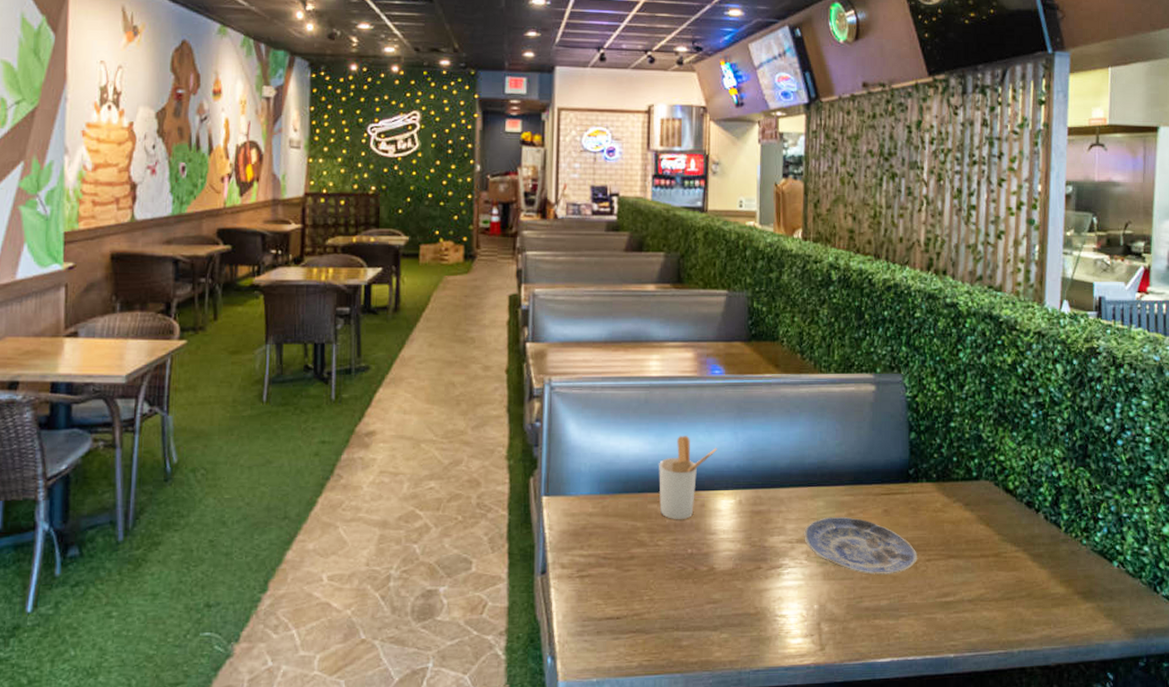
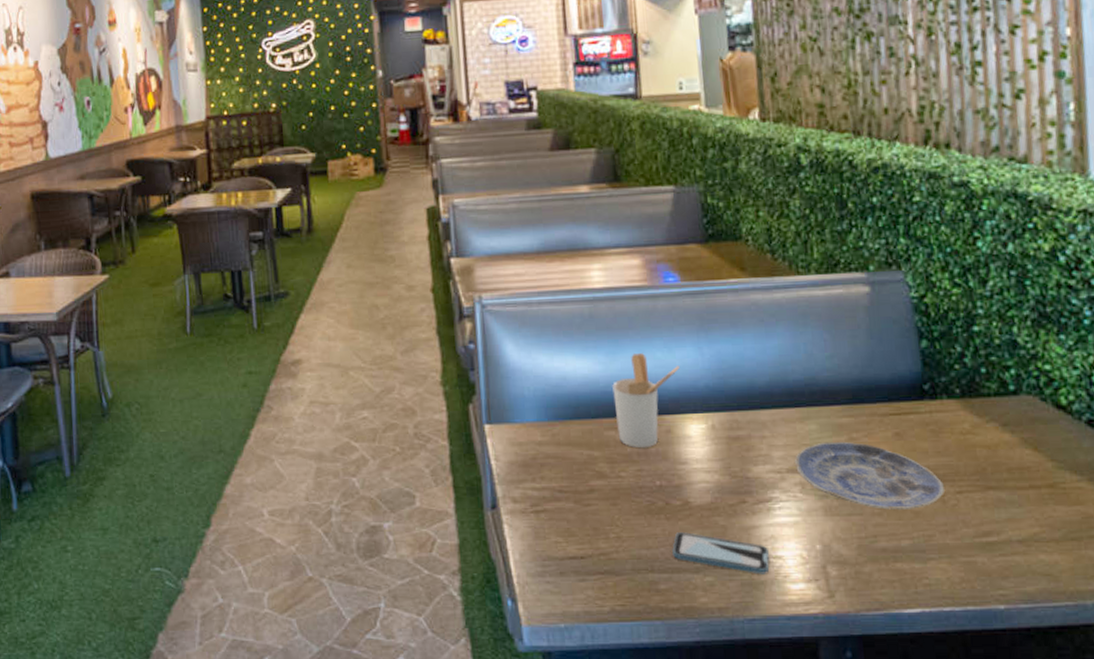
smartphone: none [696,595,775,631] -> present [672,532,769,575]

